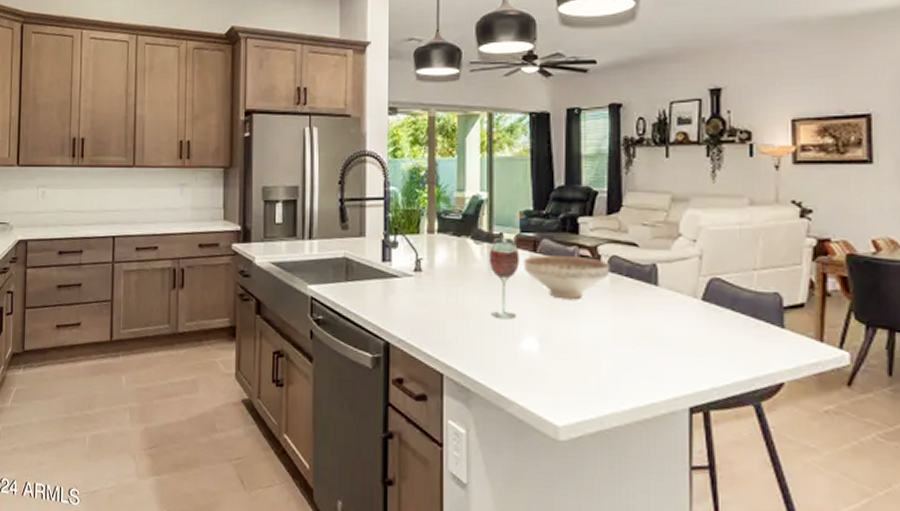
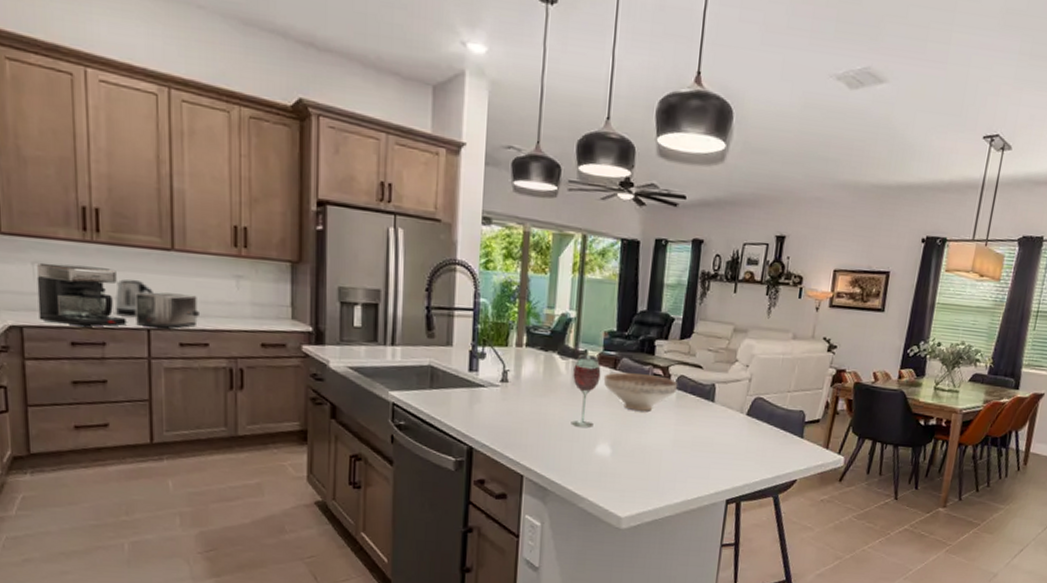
coffee maker: none [38,185,98,238] -> present [36,262,127,327]
kettle: none [90,194,119,227] -> present [115,278,153,318]
toaster: none [105,203,153,235] -> present [135,292,201,329]

